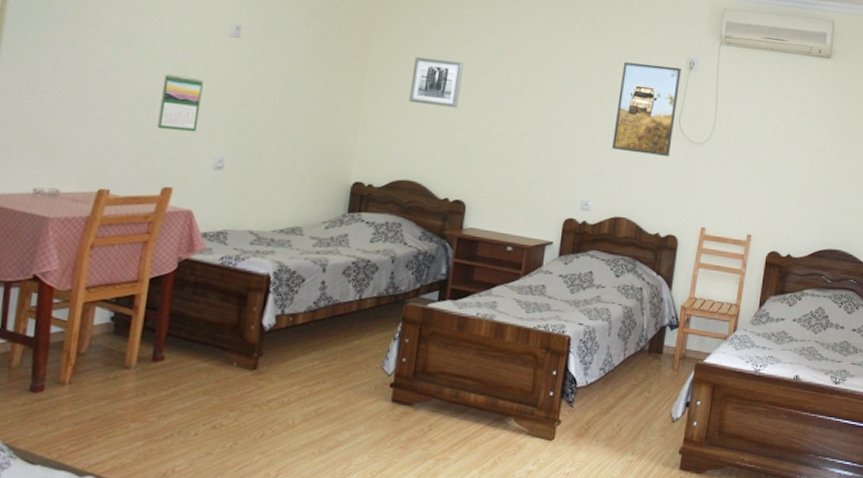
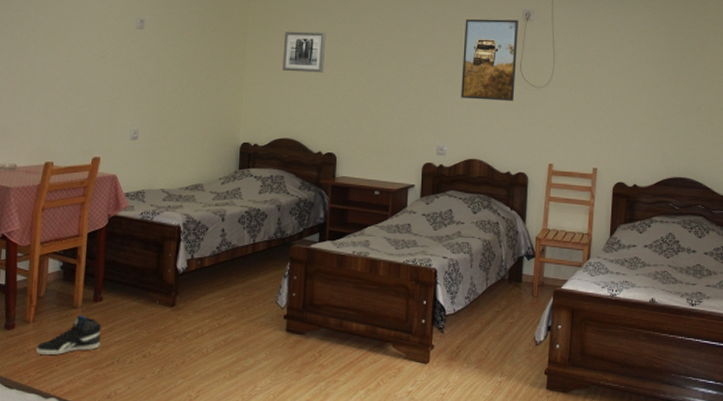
sneaker: none [70,377,160,424] -> present [35,315,101,355]
calendar: present [157,74,204,132] -> none [86,64,118,110]

